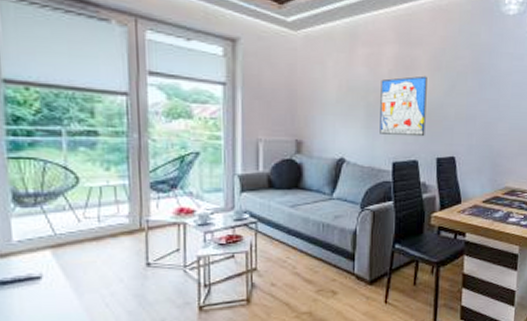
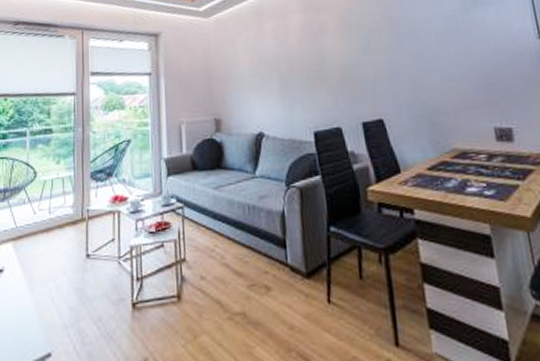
wall art: present [380,75,427,137] -> none [291,38,345,103]

